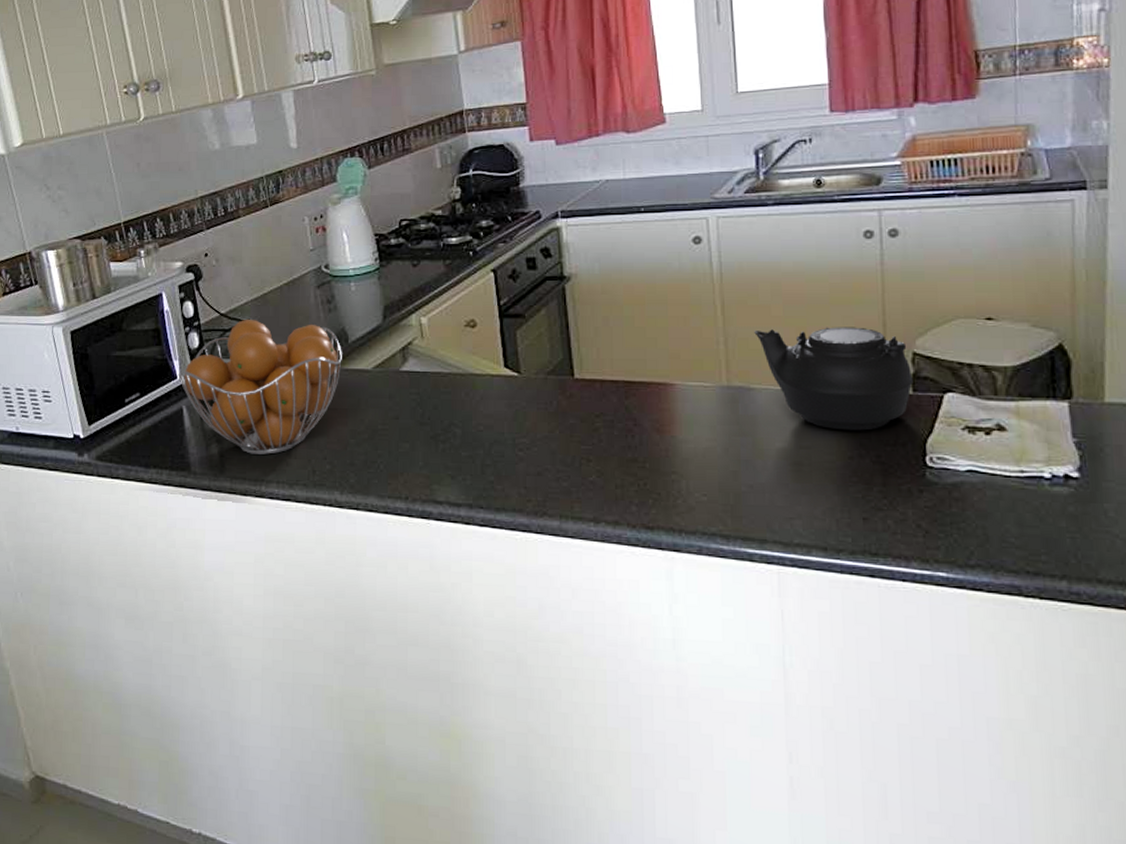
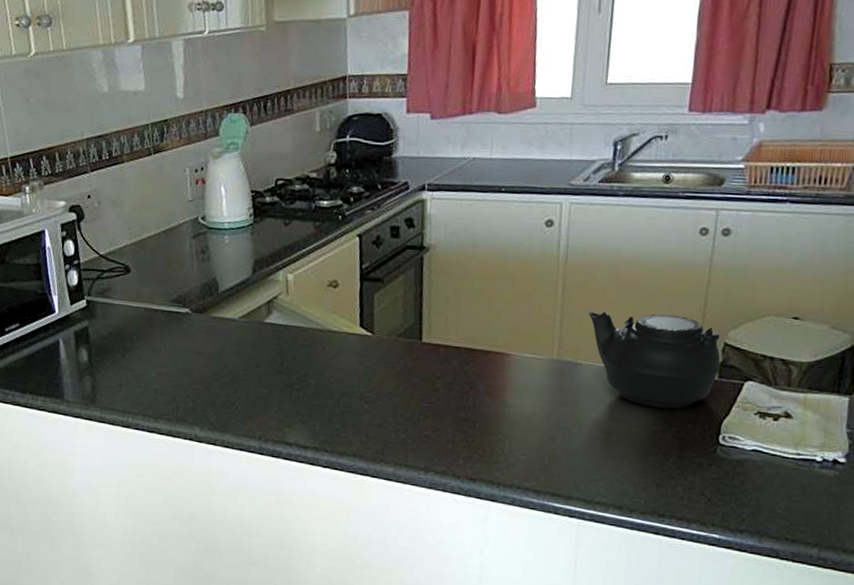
fruit basket: present [178,319,342,455] -> none [56,261,212,390]

